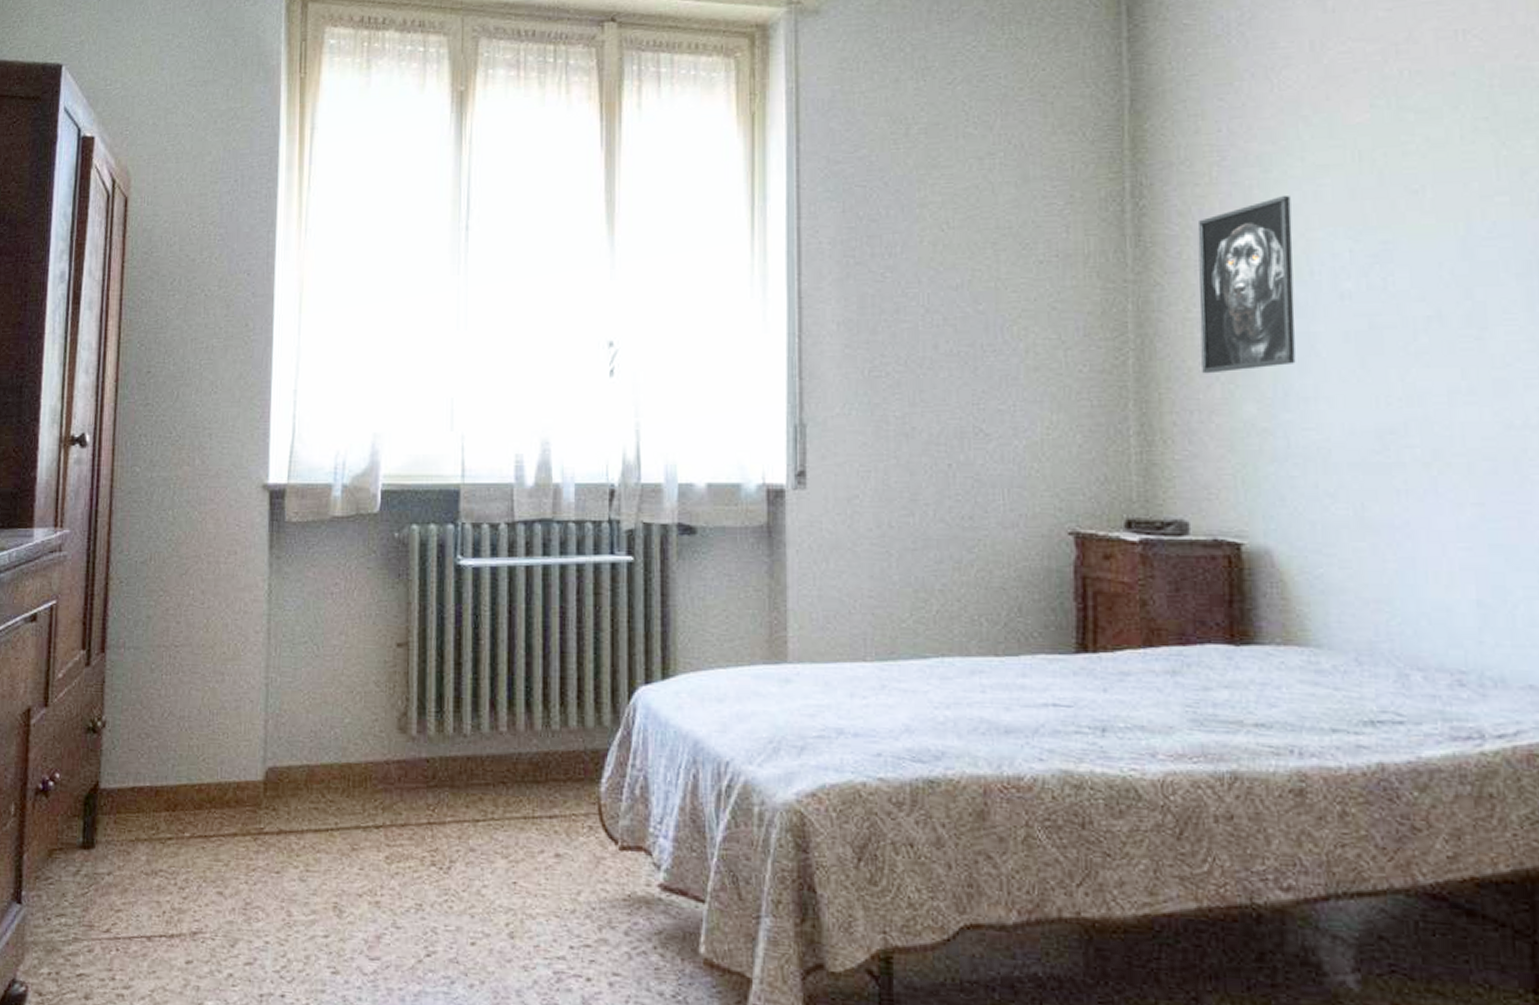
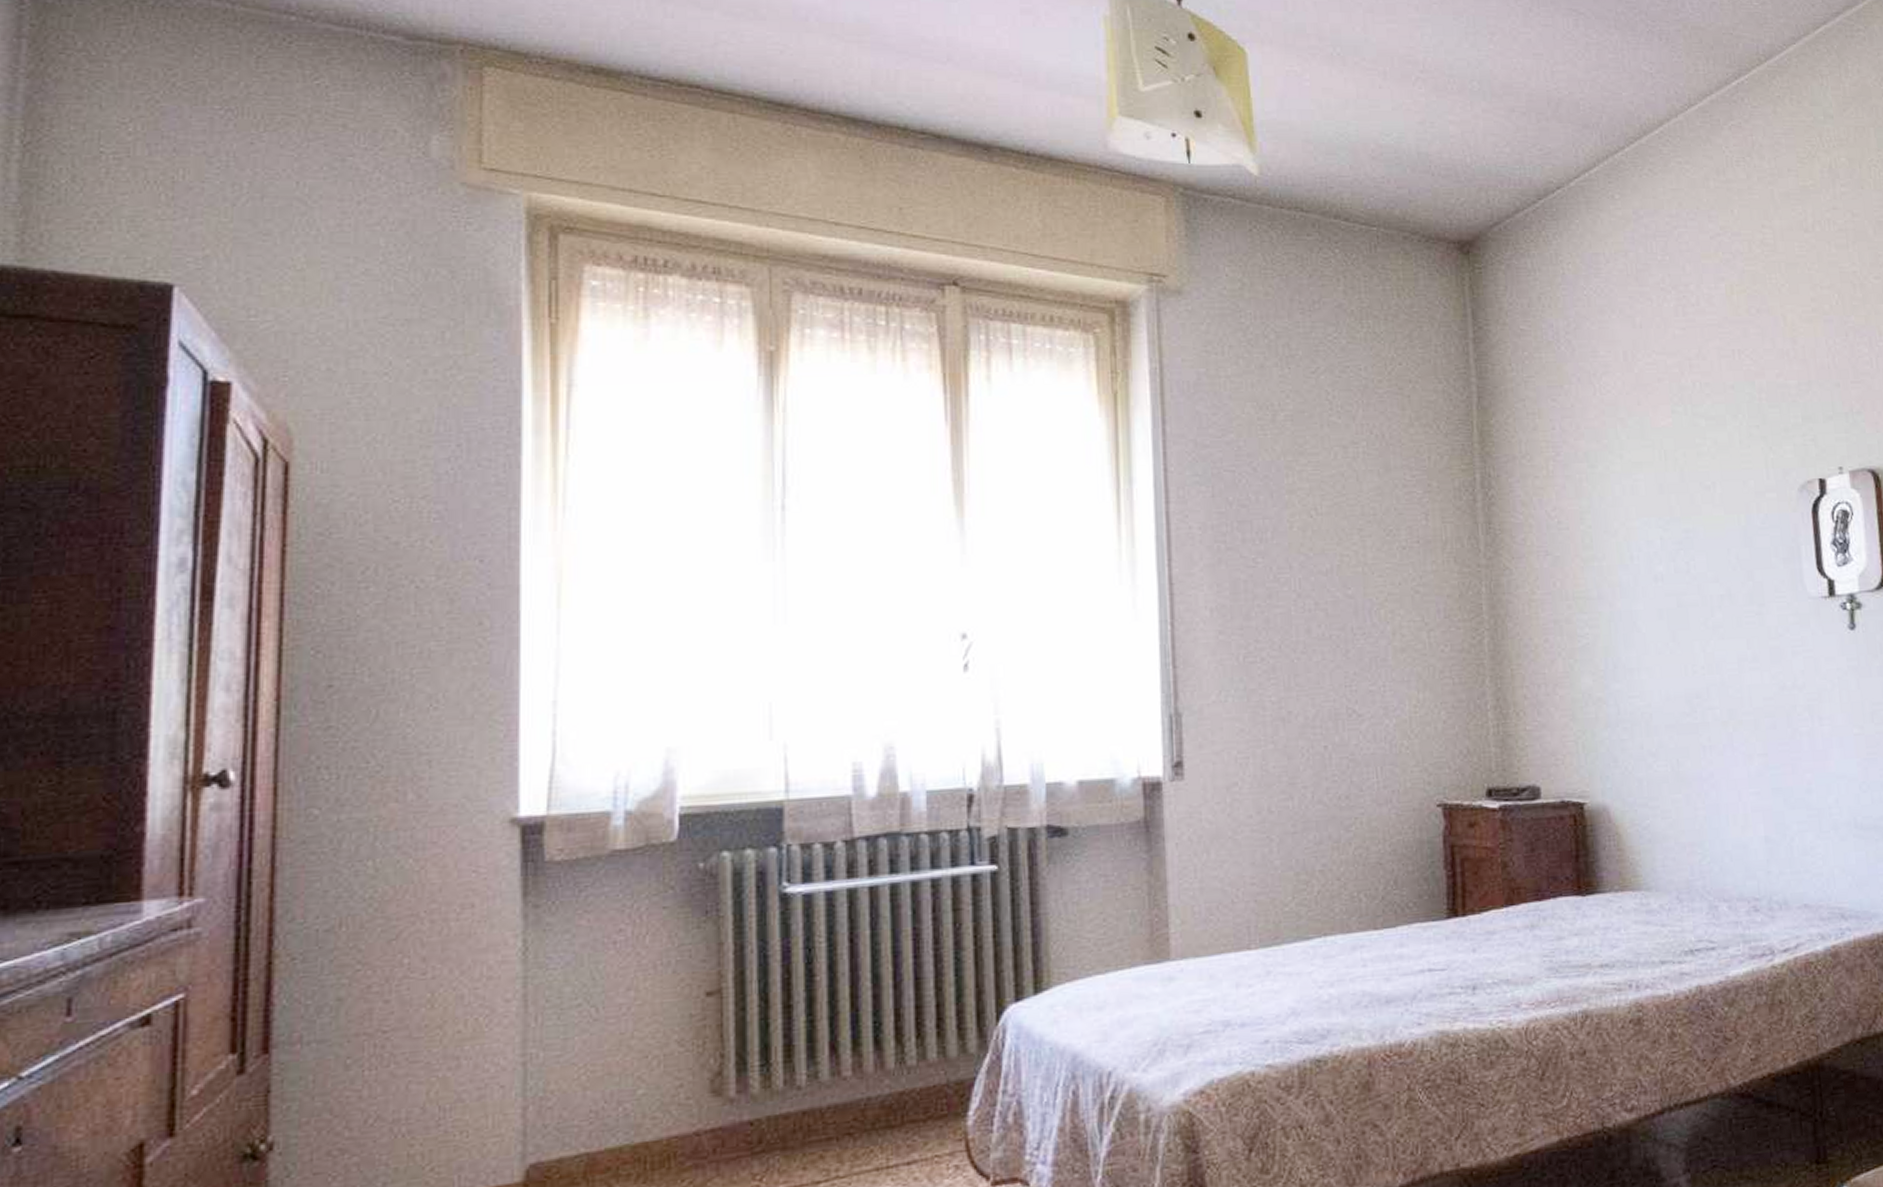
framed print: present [1197,195,1296,374] -> none [1538,488,1622,650]

